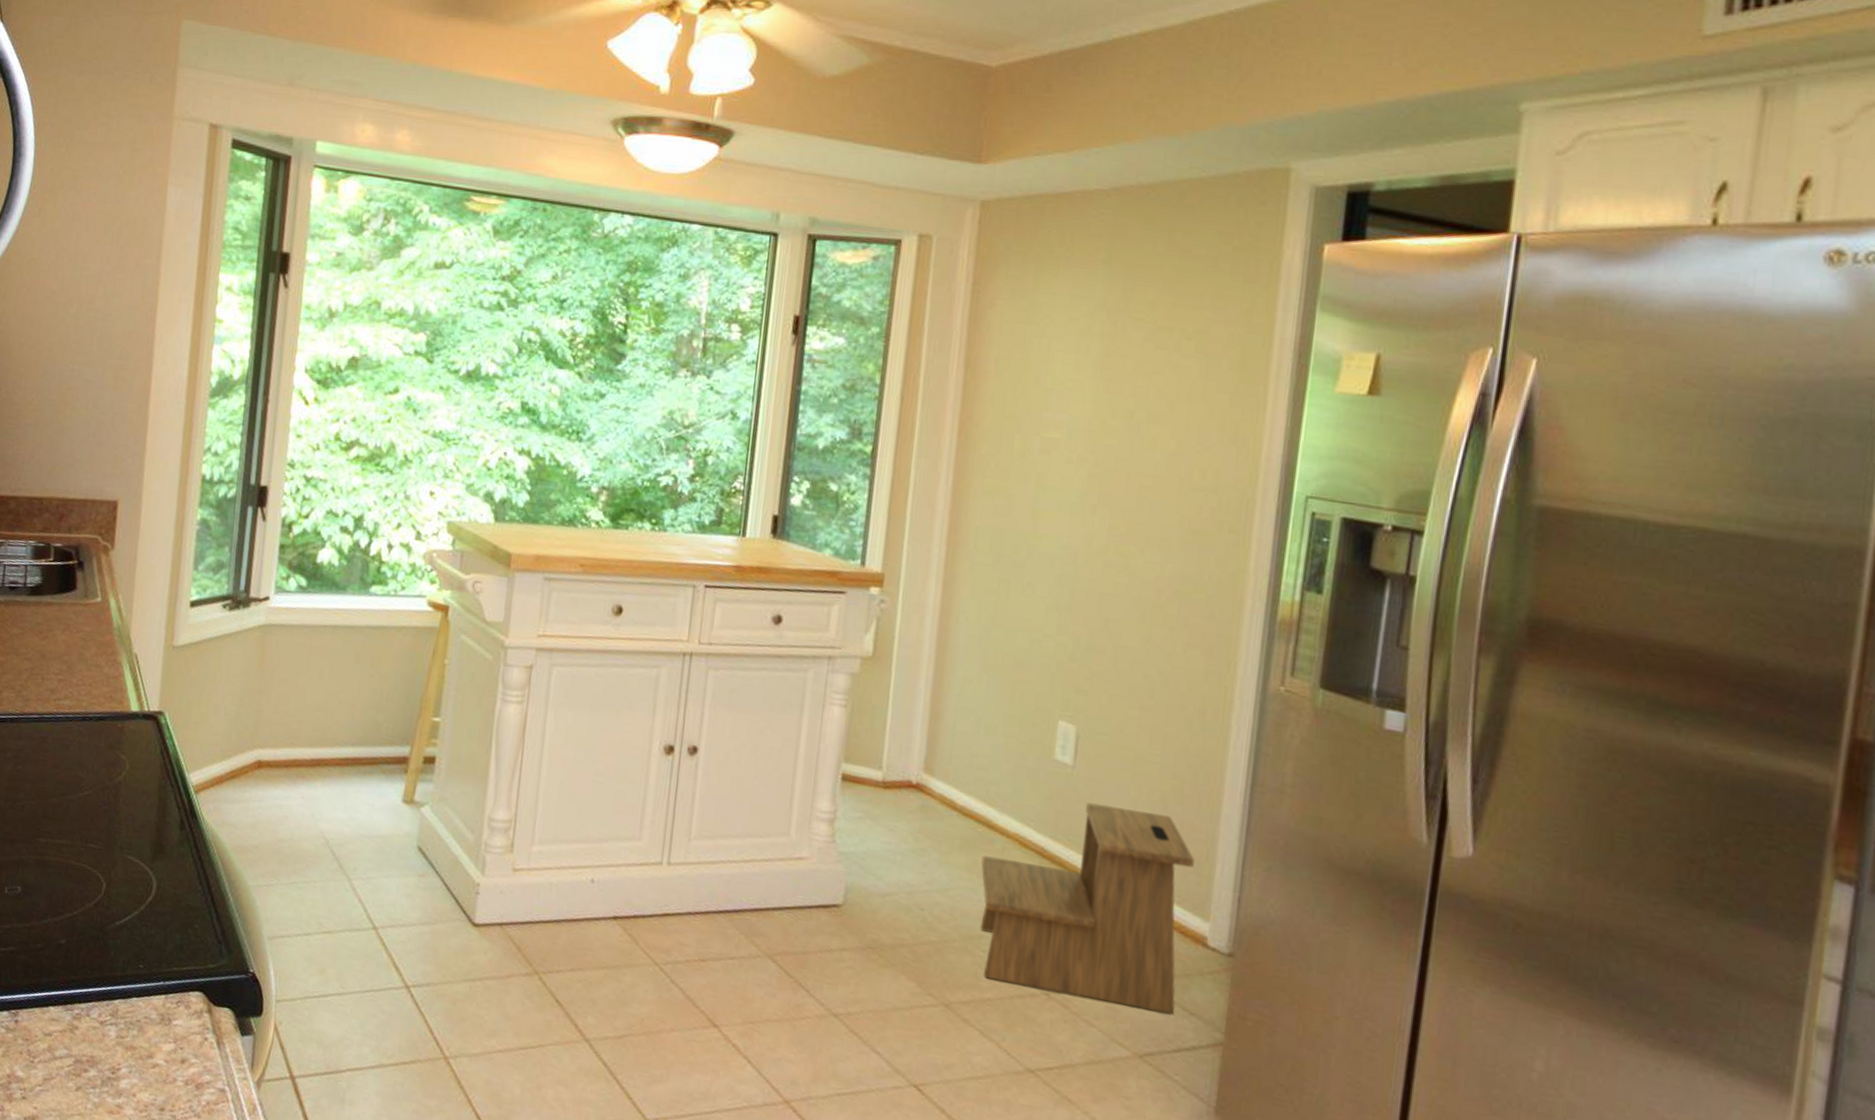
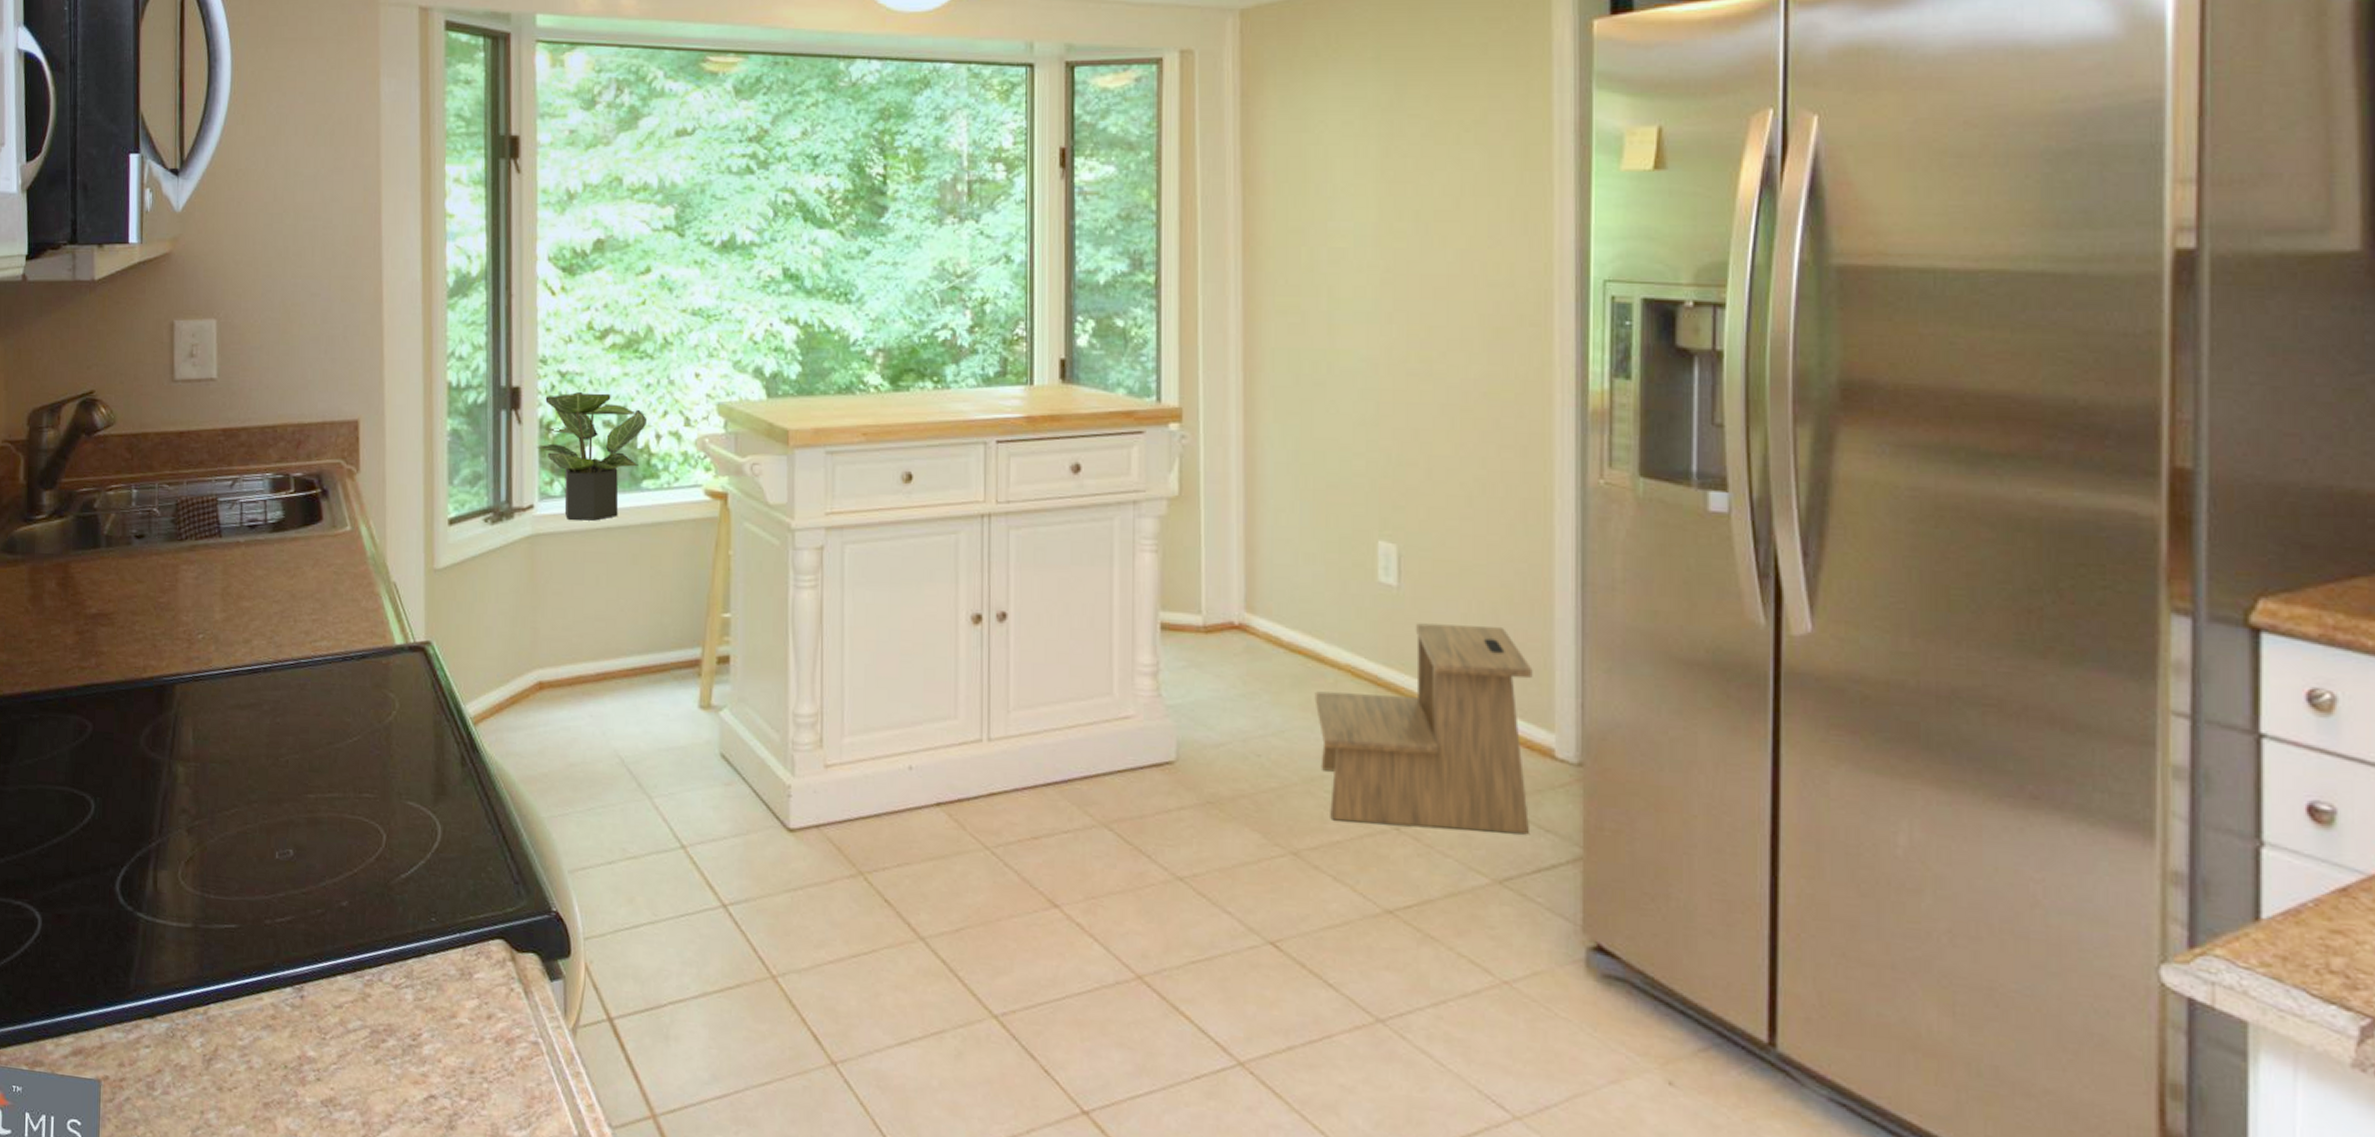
potted plant: none [277,496,381,618] -> present [536,391,646,521]

